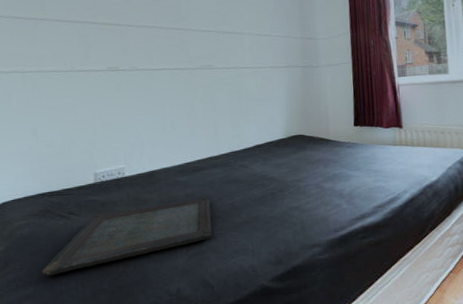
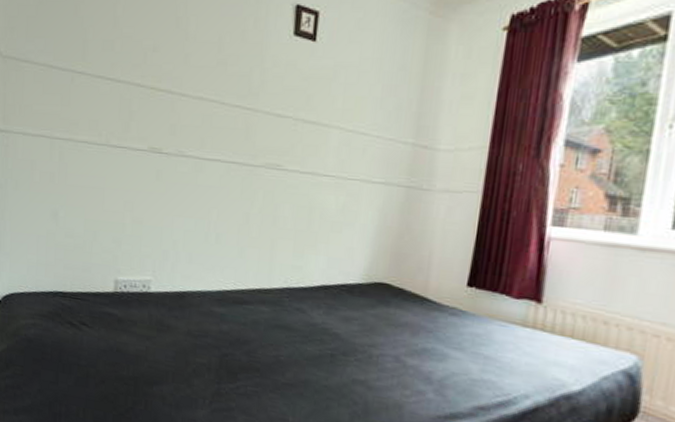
serving tray: present [42,197,212,276] -> none [43,330,250,395]

